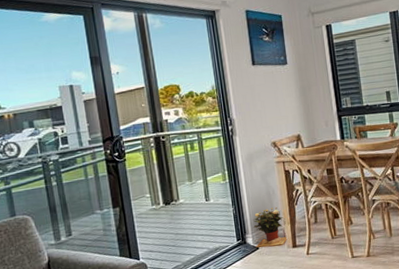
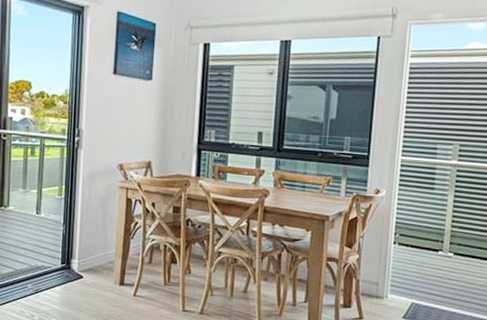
flower arrangement: present [252,207,289,248] -> none [80,235,117,279]

